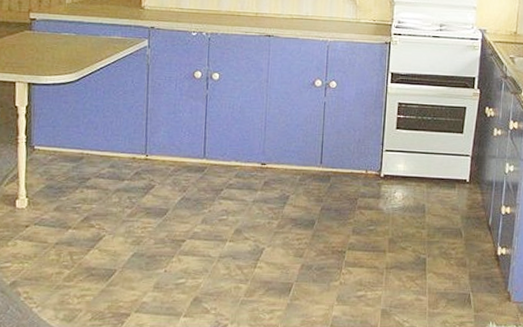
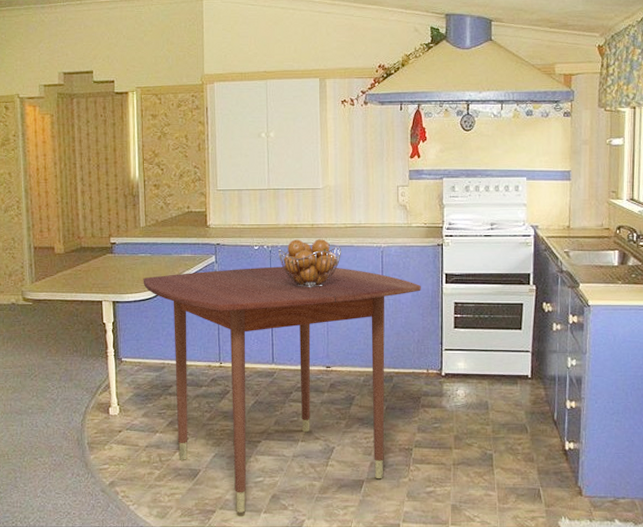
dining table: none [64,55,366,316] -> present [143,266,421,513]
fruit basket: none [217,28,285,81] -> present [278,239,341,288]

